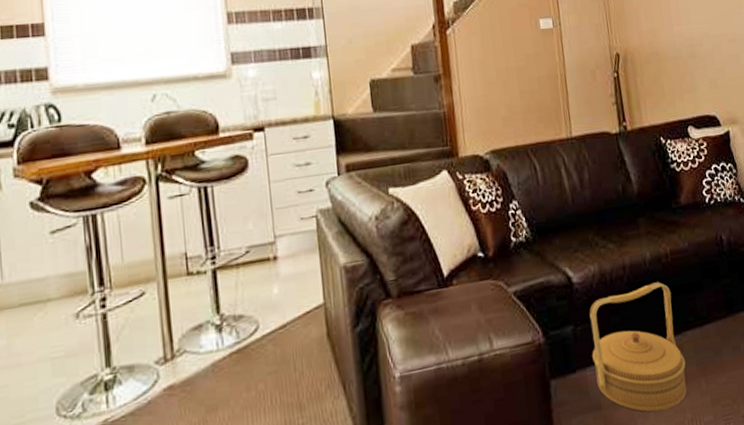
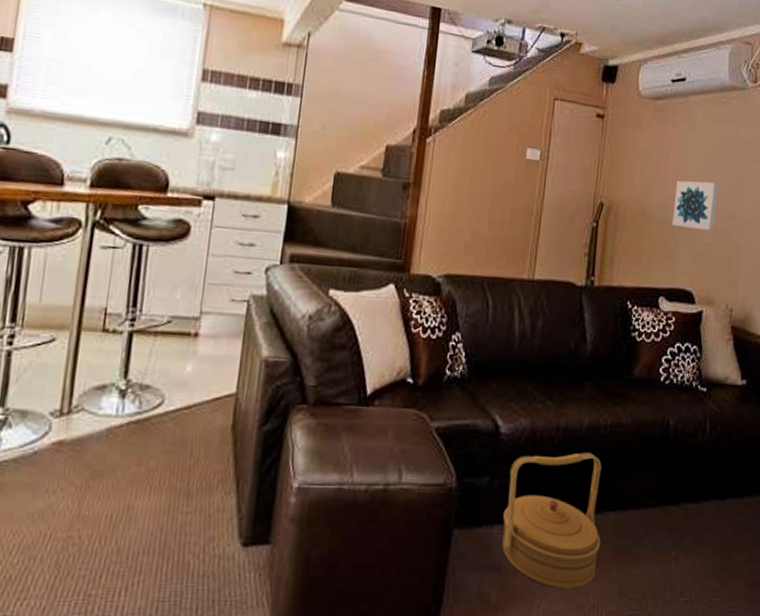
wall art: none [680,12,724,60] -> present [672,180,720,231]

